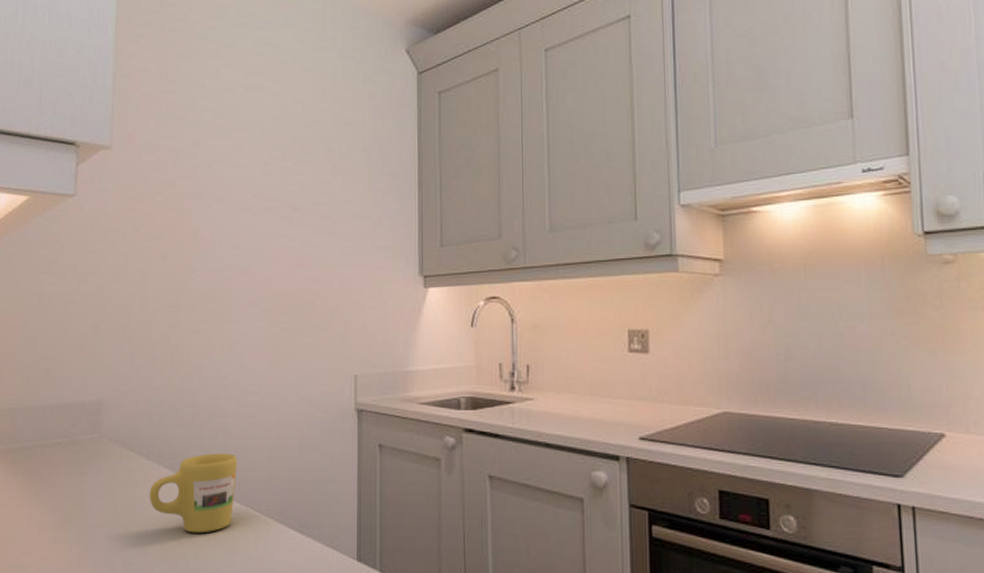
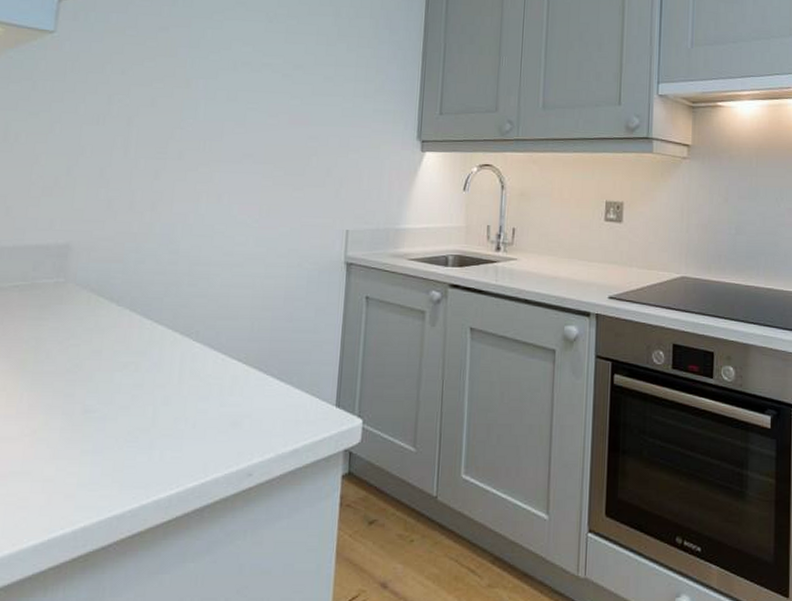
mug: present [149,453,237,533] -> none [117,301,218,380]

